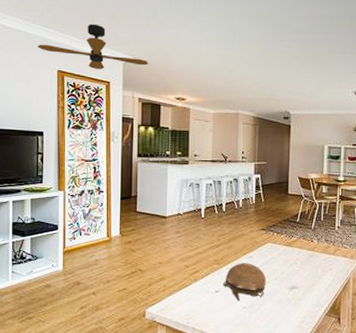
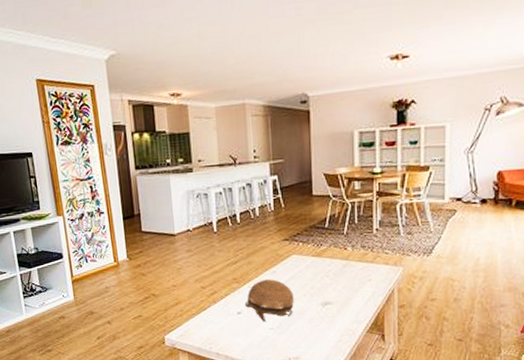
ceiling fan: present [38,23,149,70] -> none [11,16,135,73]

